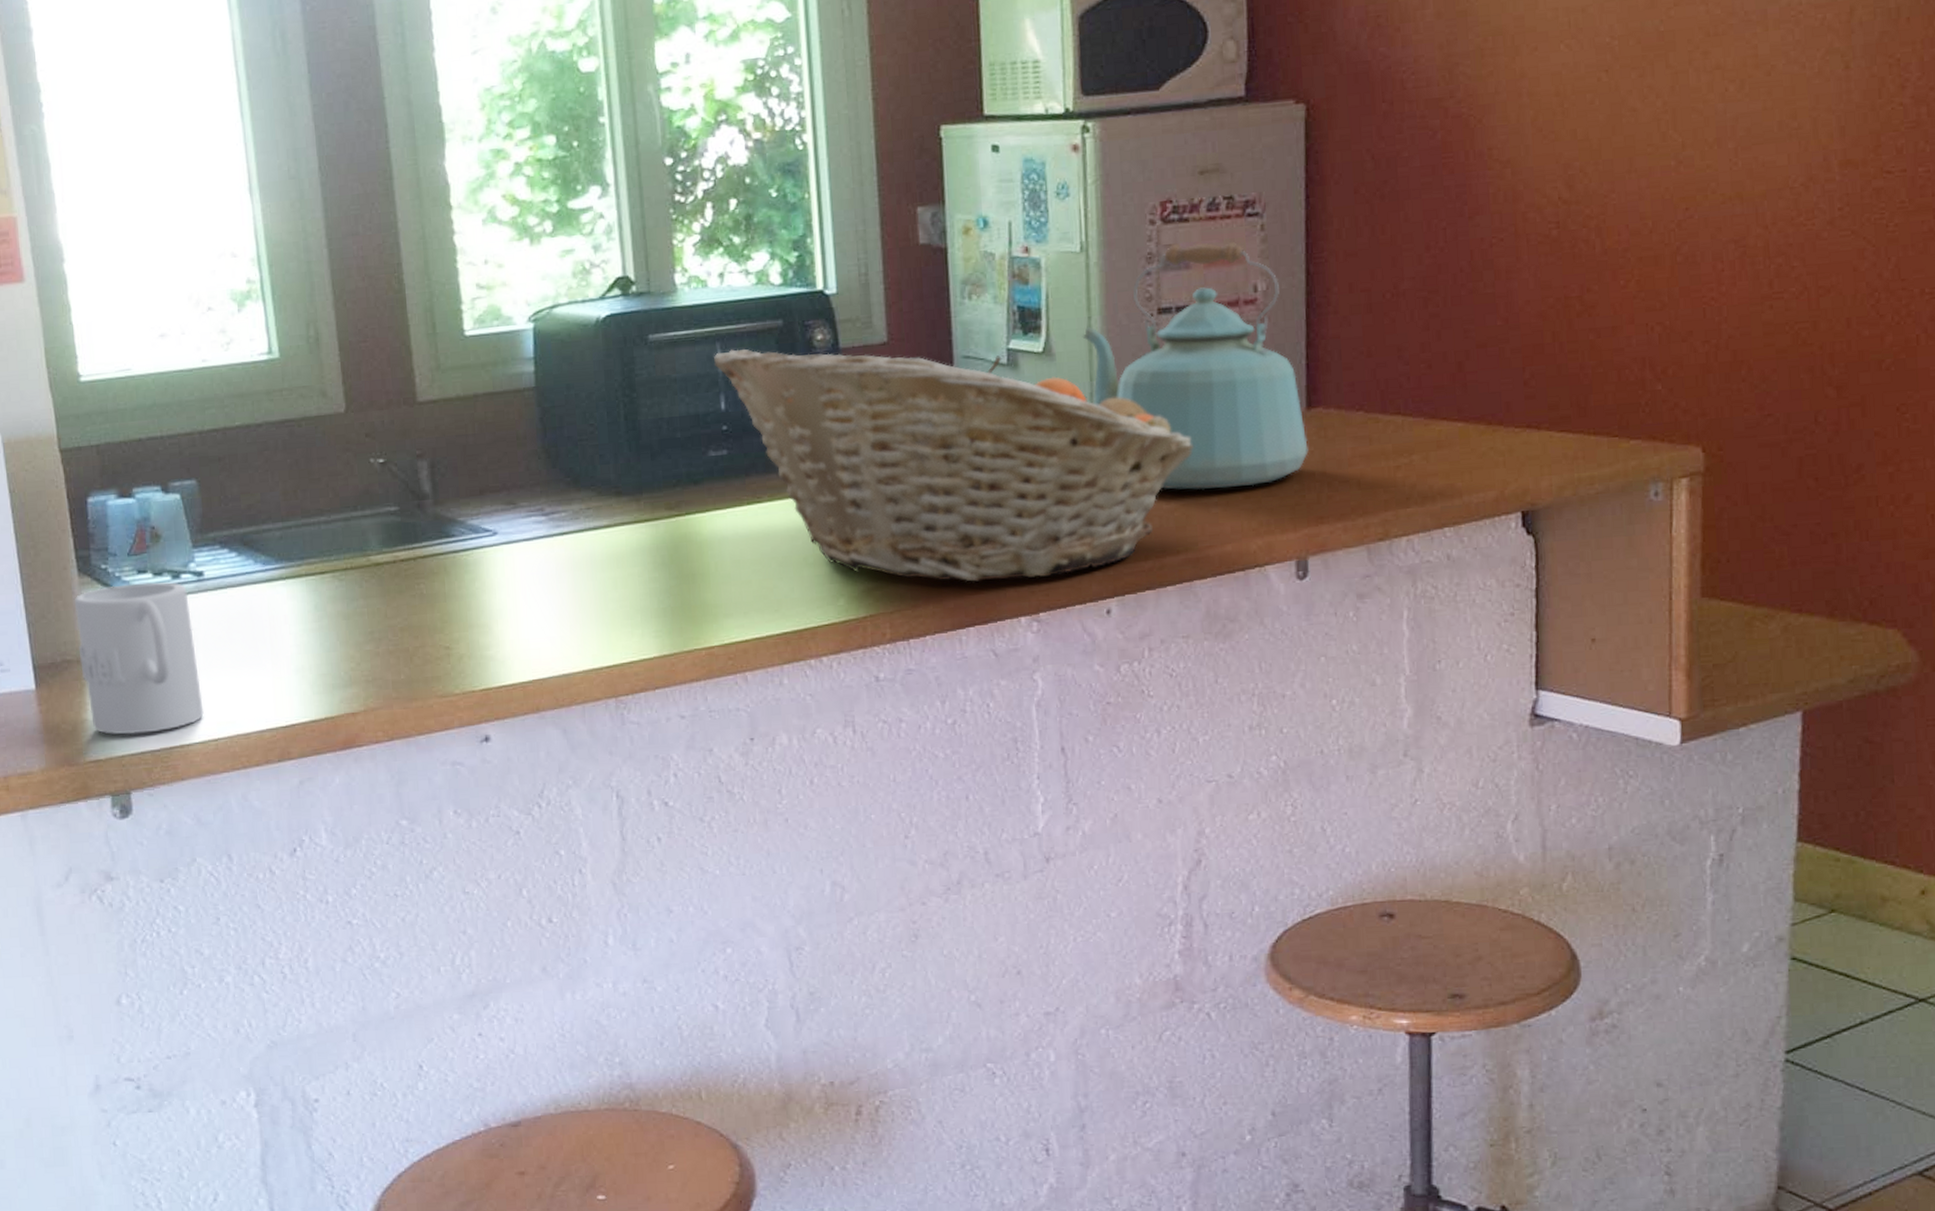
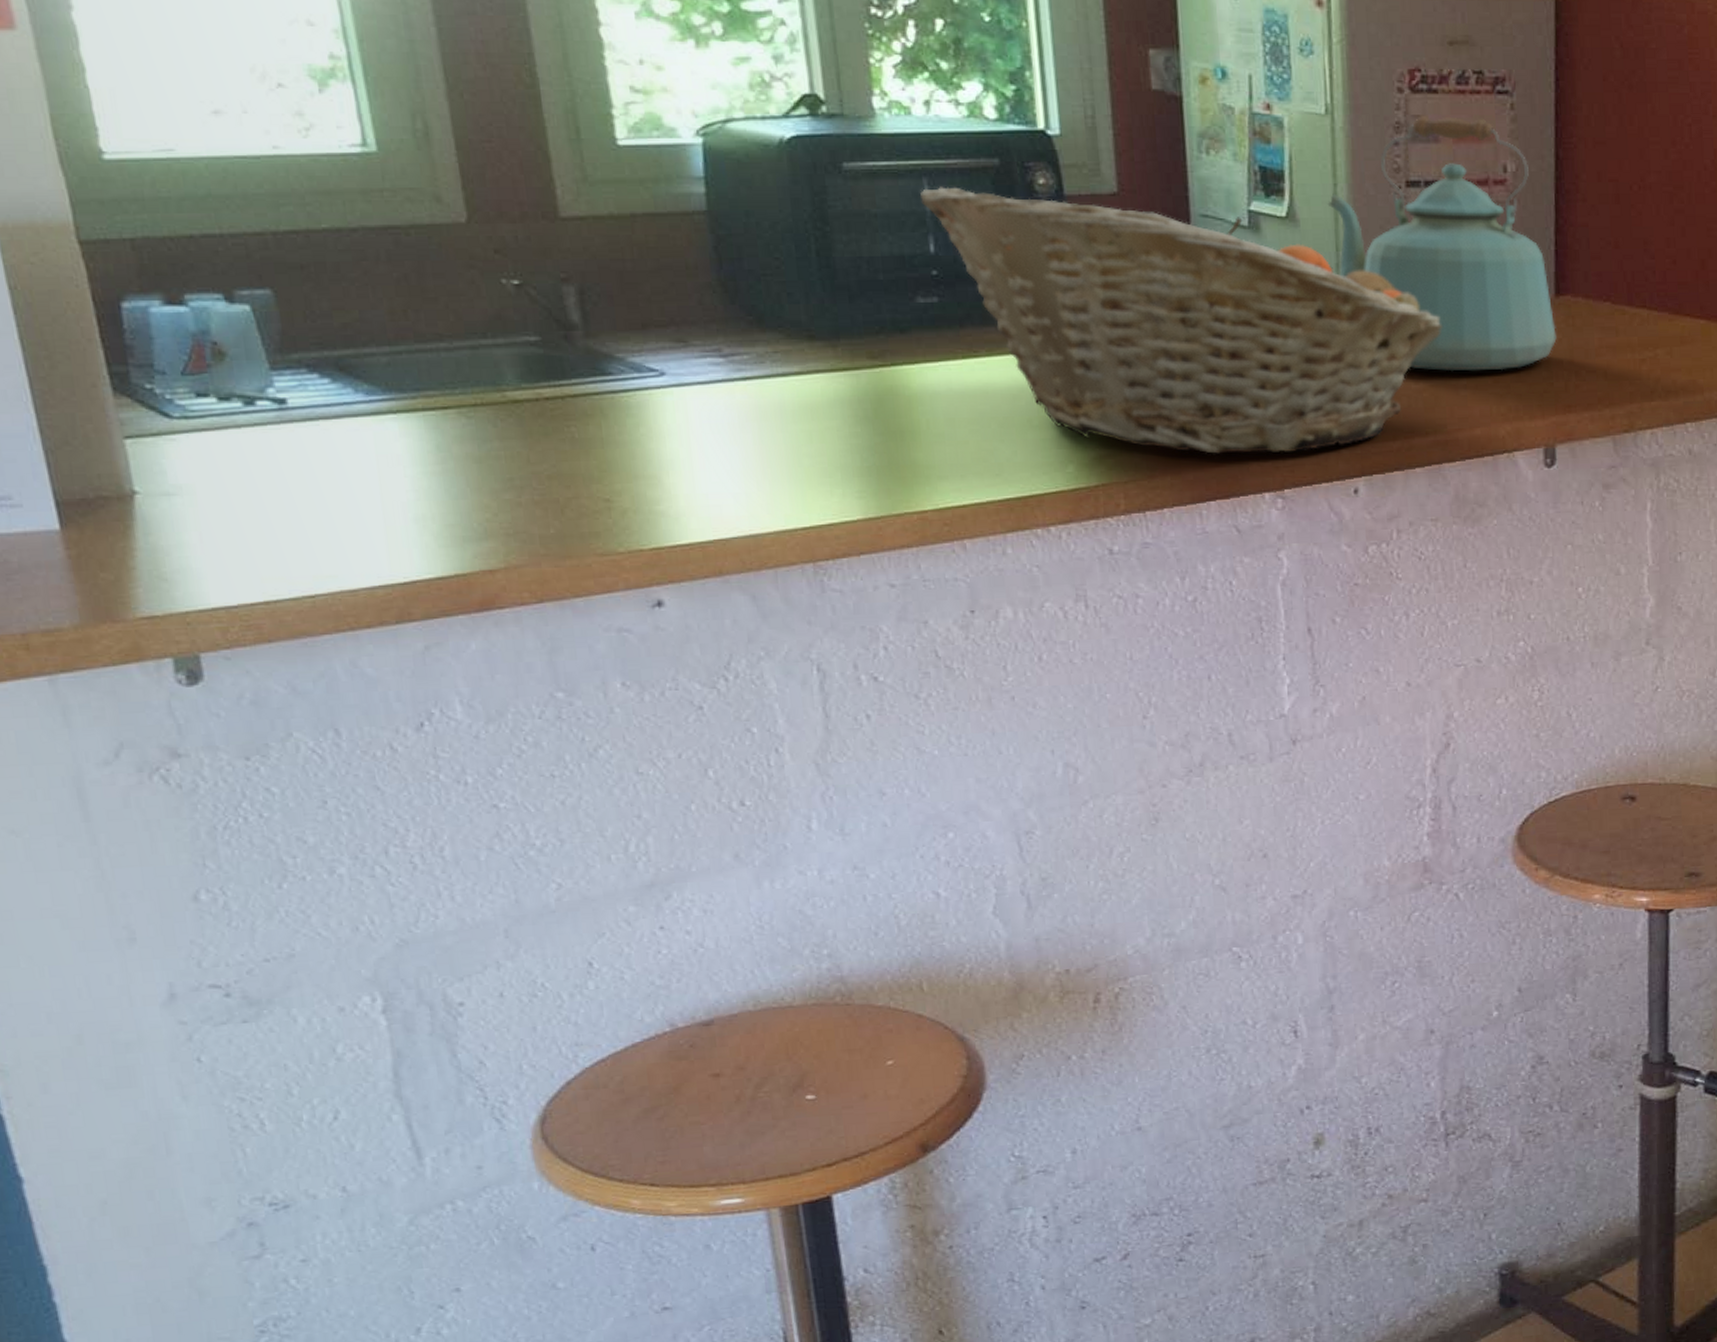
mug: present [74,582,204,735] -> none [109,408,295,588]

